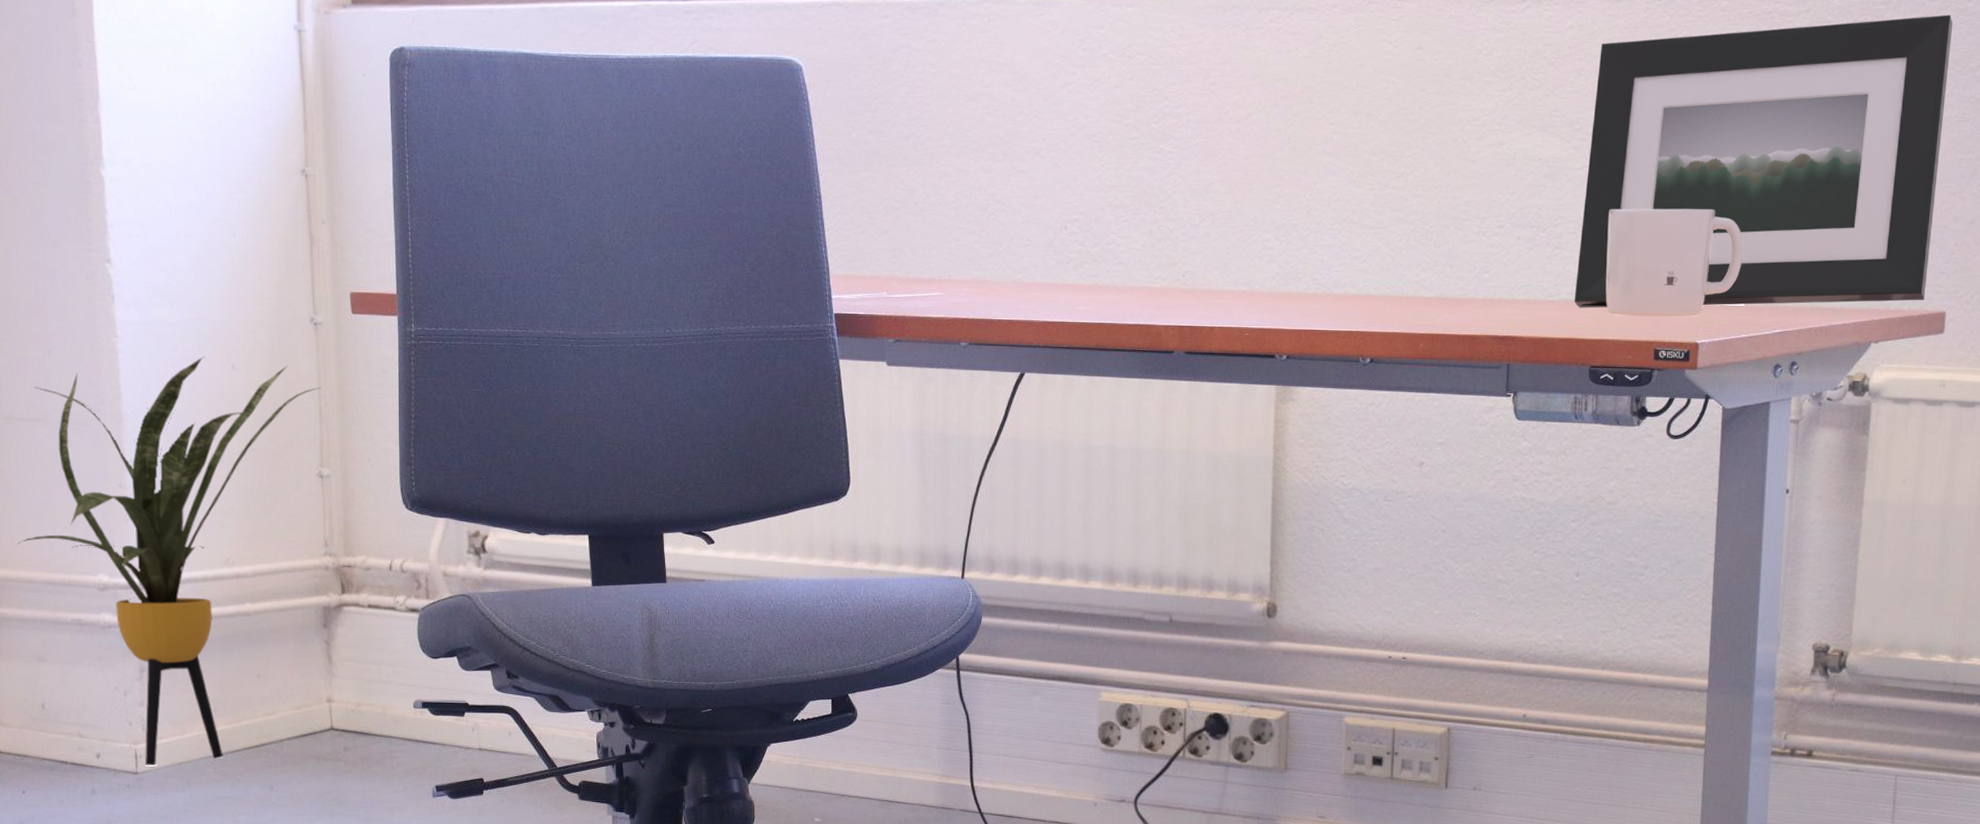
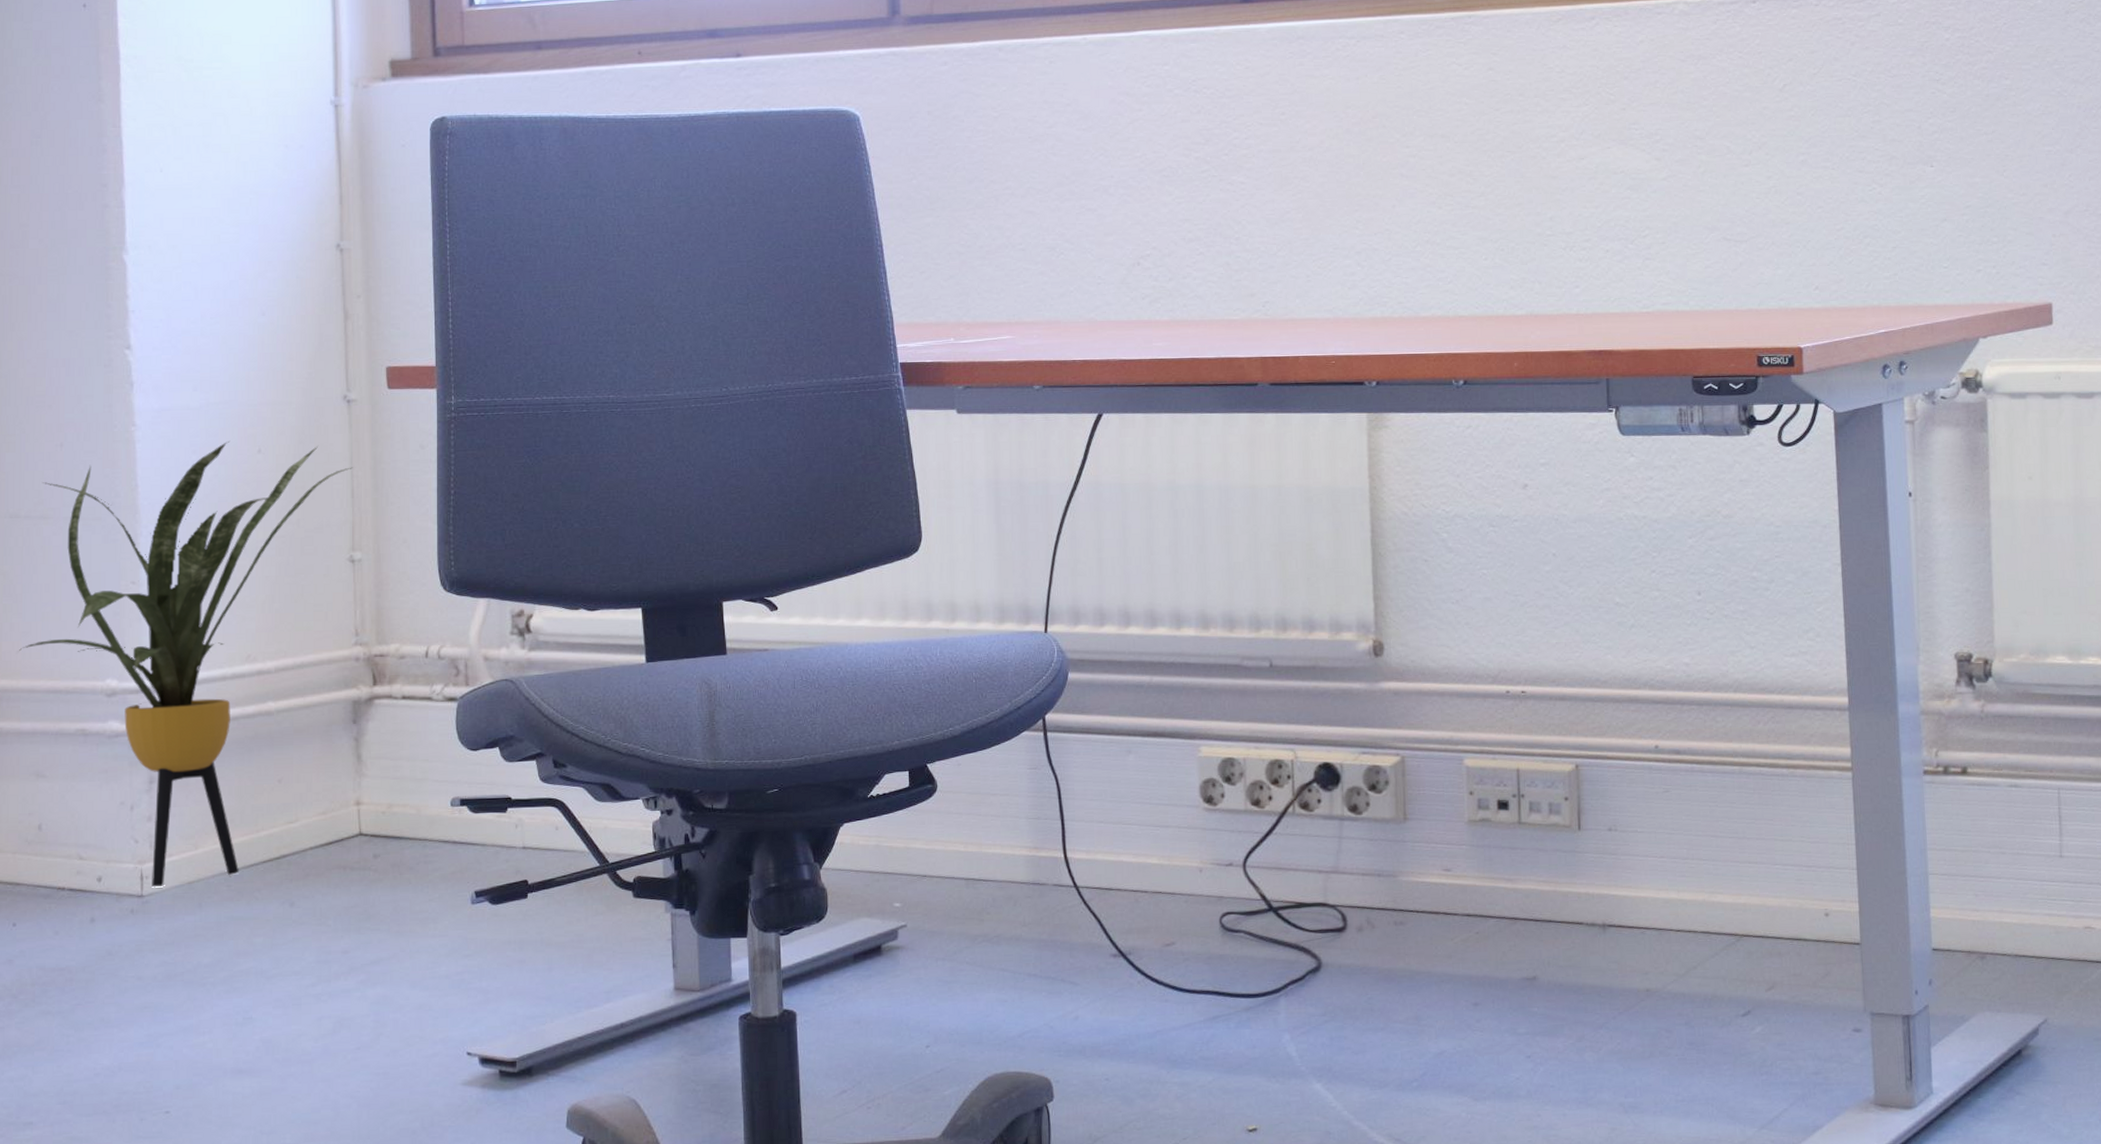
picture frame: present [1574,14,1953,309] -> none [1669,12,2029,319]
mug: present [1605,208,1744,317] -> none [1696,213,1839,324]

